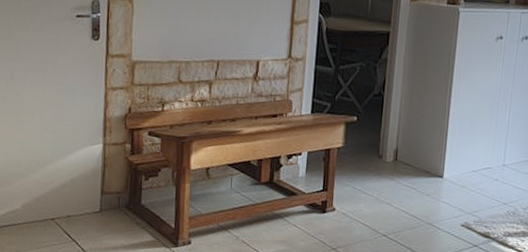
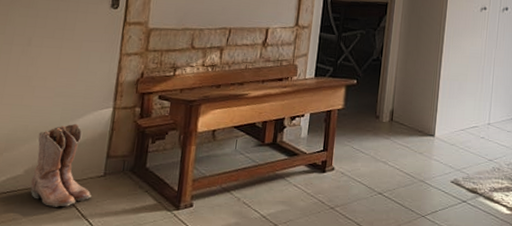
boots: none [30,159,89,241] -> present [30,123,91,207]

